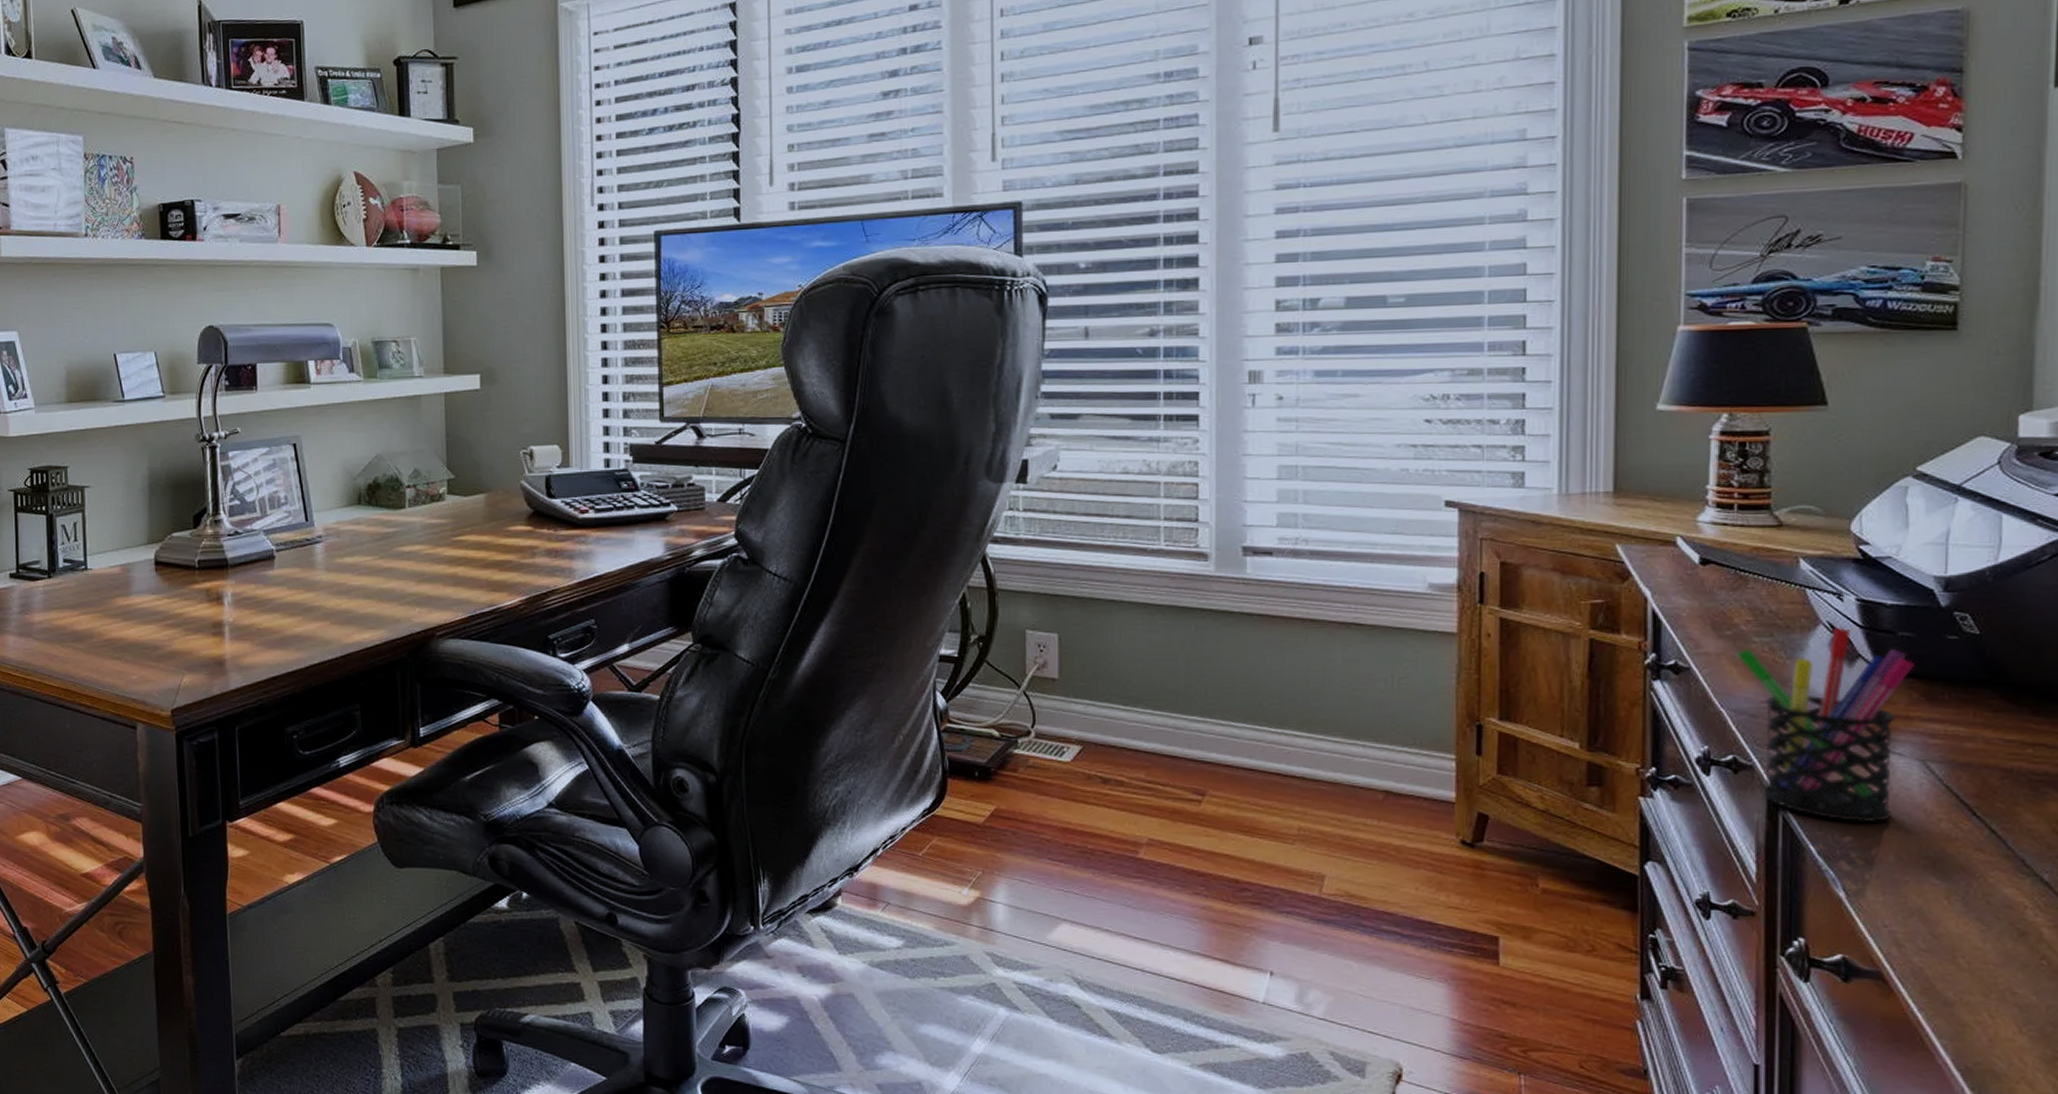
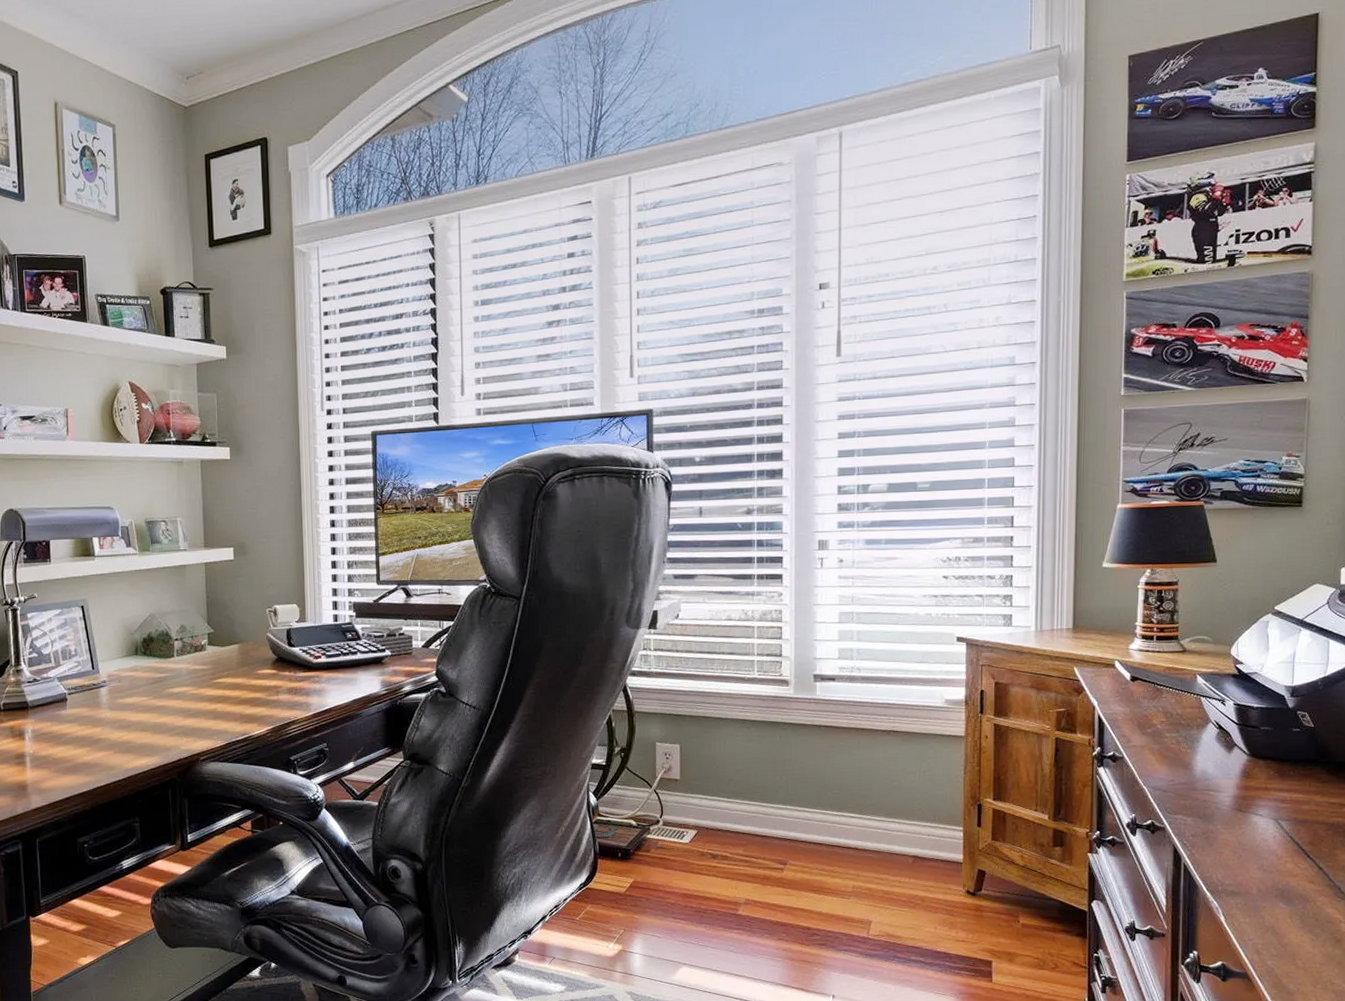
pen holder: present [1735,627,1914,823] -> none [1153,724,1271,866]

